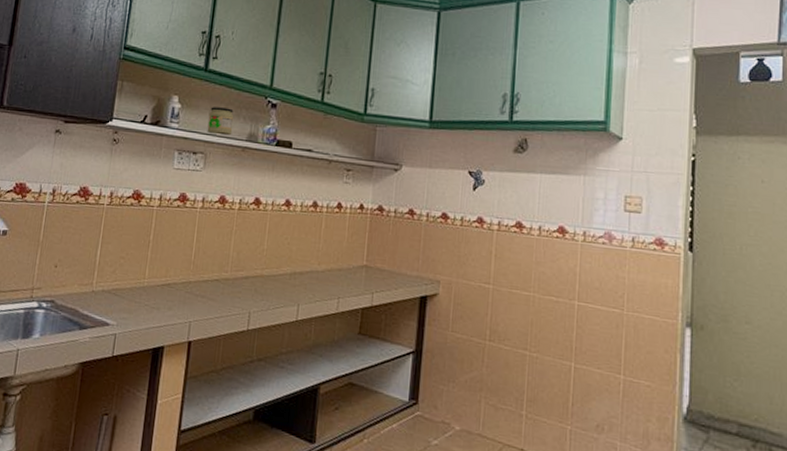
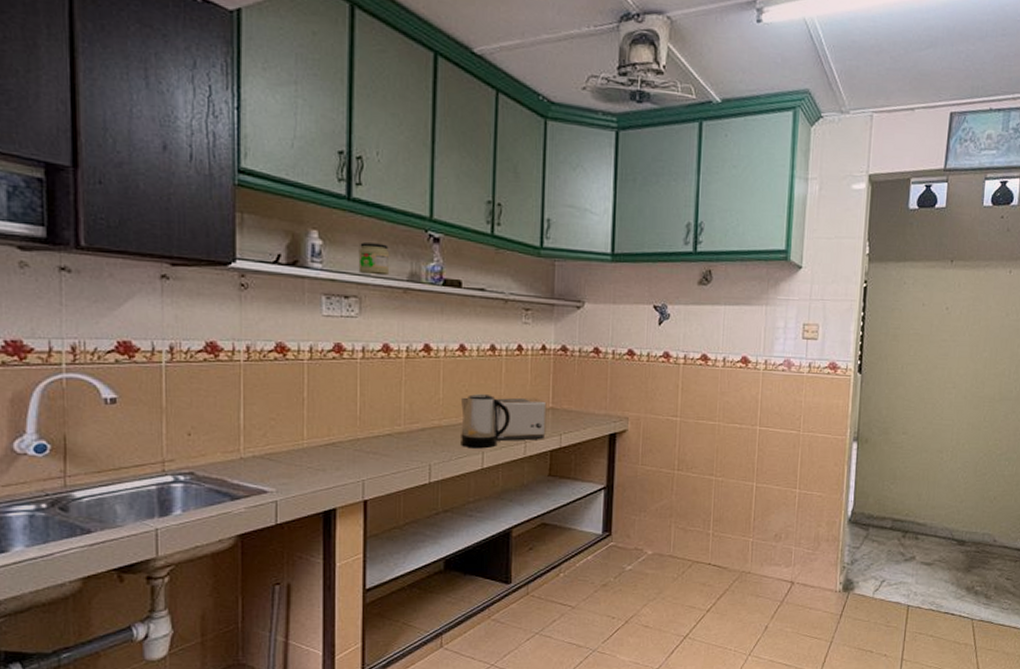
kettle: none [279,246,327,301] -> present [460,393,510,449]
toaster: none [312,252,361,297] -> present [494,397,547,441]

